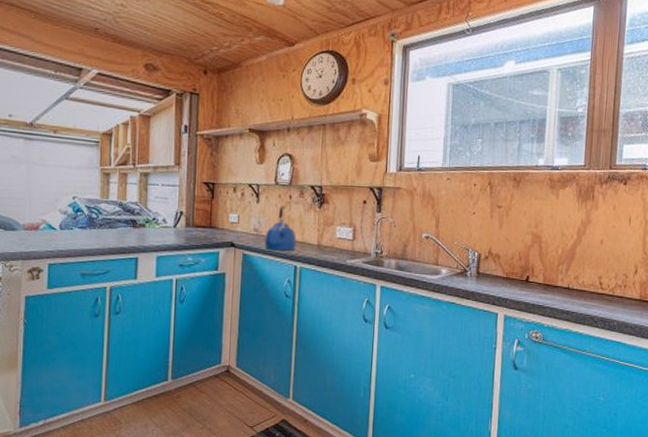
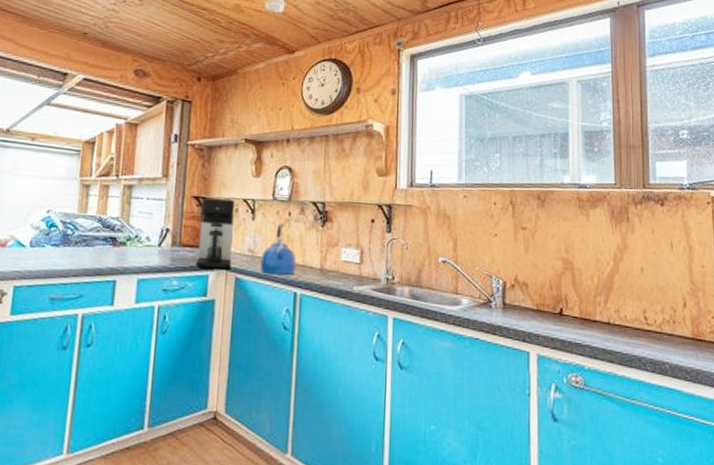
coffee maker: none [208,183,241,247] -> present [196,197,235,270]

